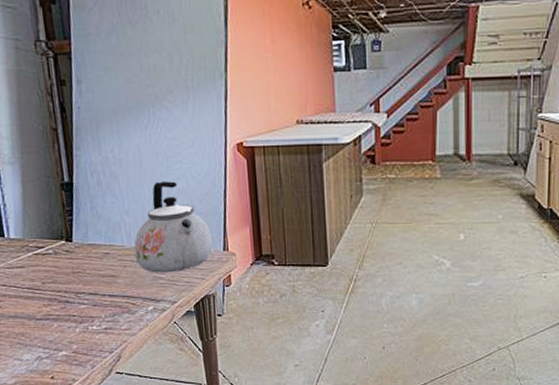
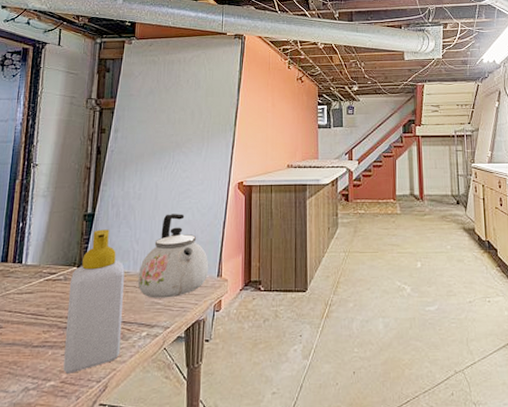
soap bottle: none [60,200,129,344] -> present [63,229,125,373]

